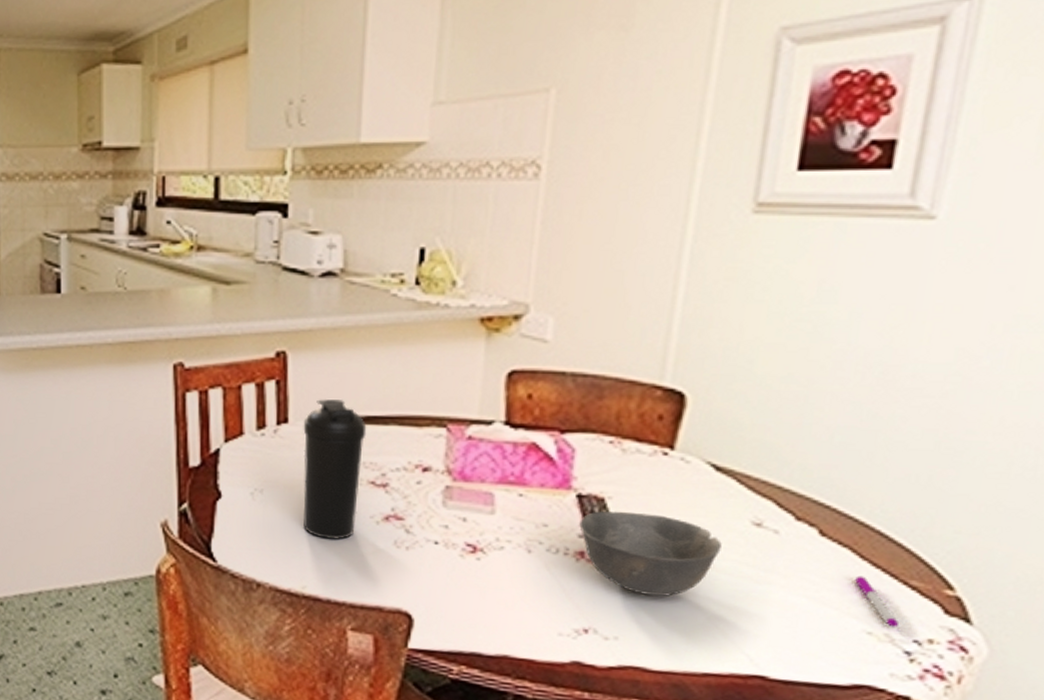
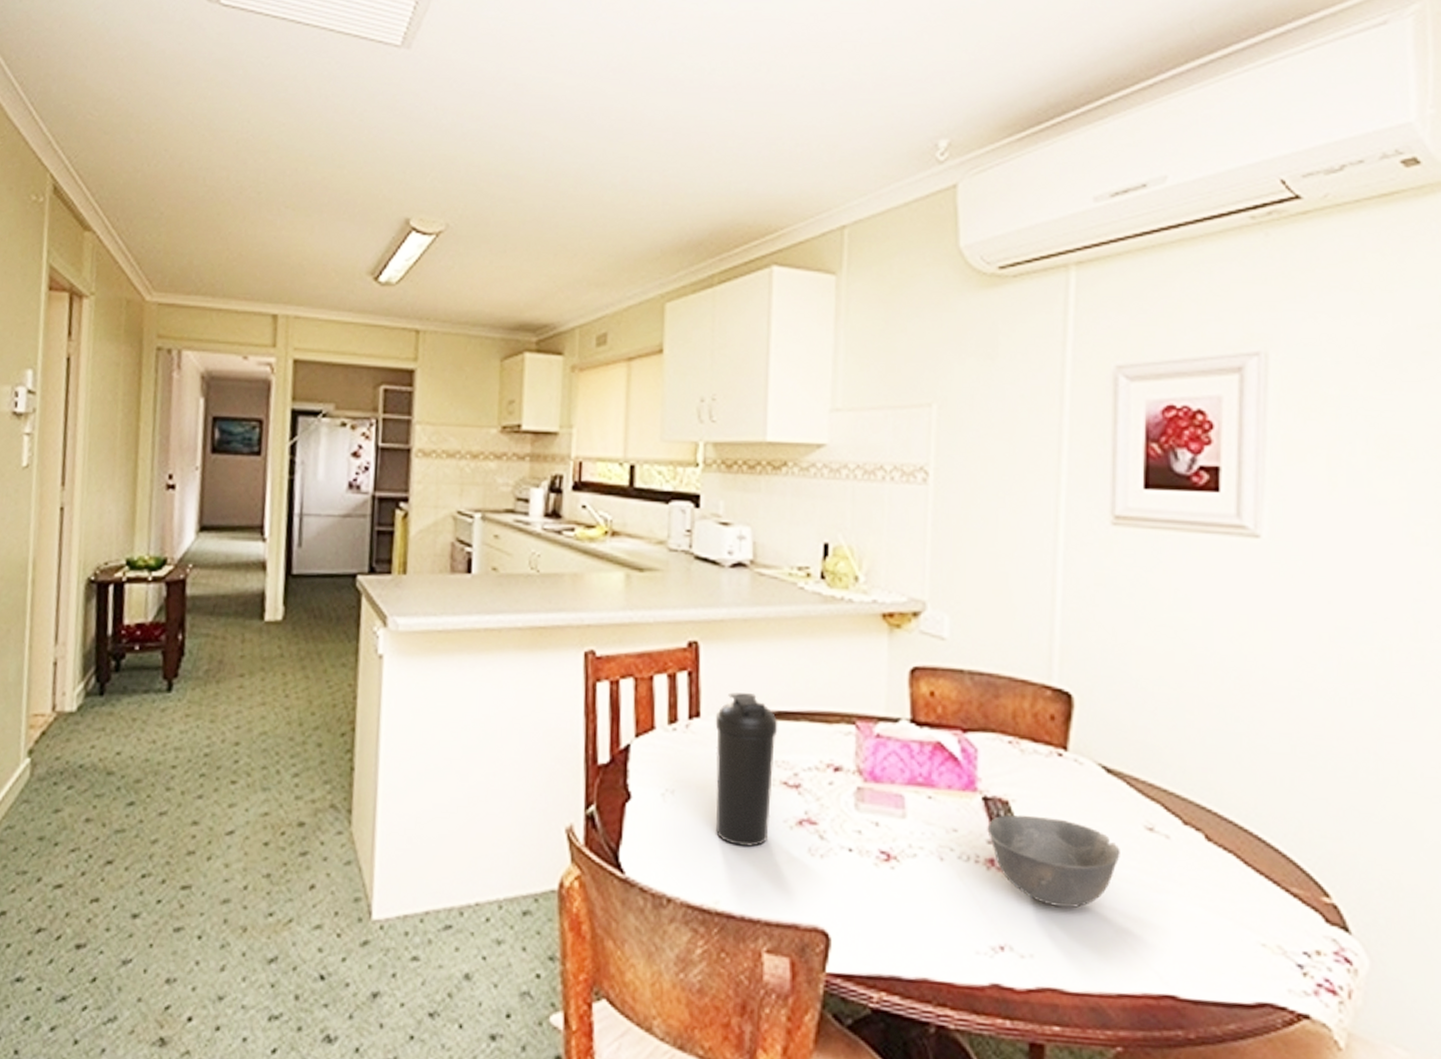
pen: present [855,575,900,627] -> none [1243,883,1289,938]

